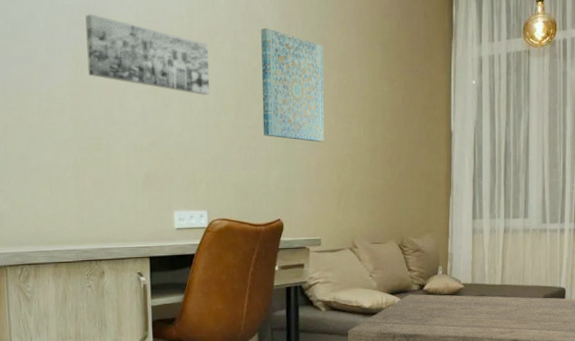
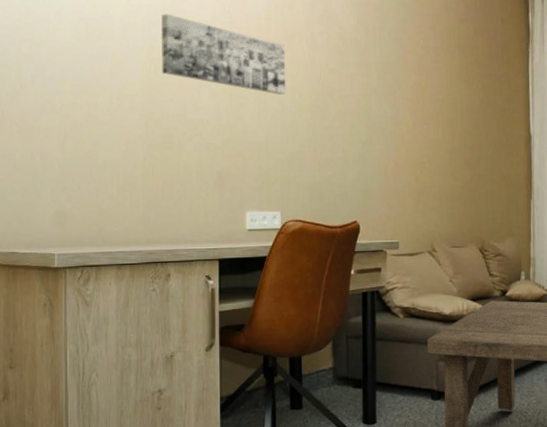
wall art: present [261,27,325,142] -> none [338,30,403,144]

